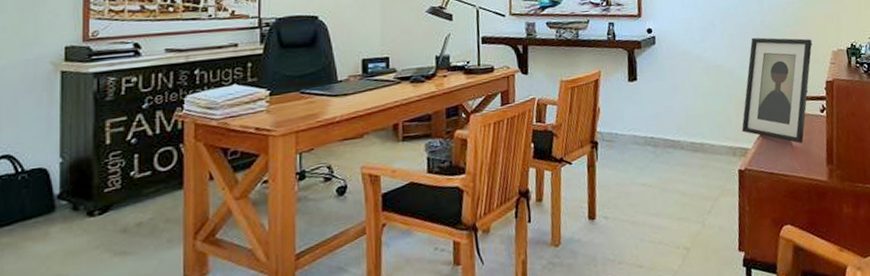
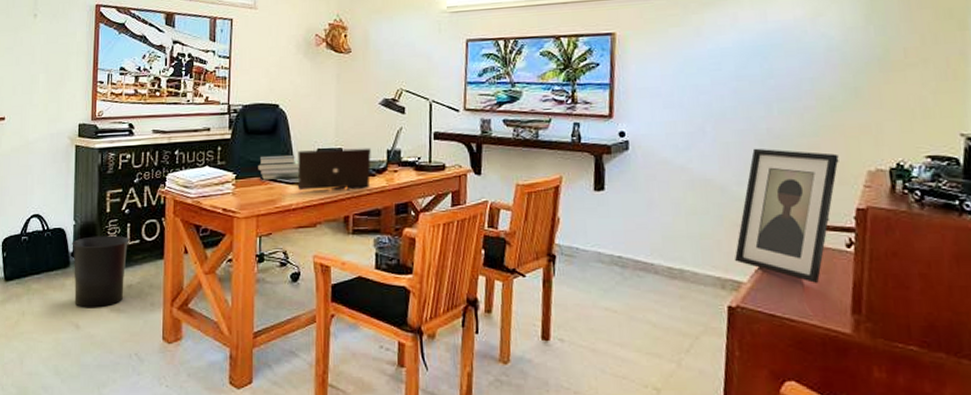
waste bin: none [58,168,138,257] -> present [72,235,129,308]
books: none [296,67,344,94] -> present [258,155,300,180]
laptop: none [341,55,420,102] -> present [298,148,371,191]

